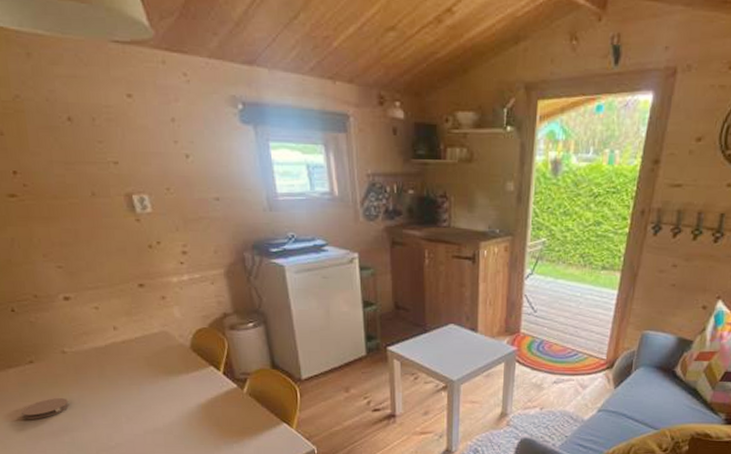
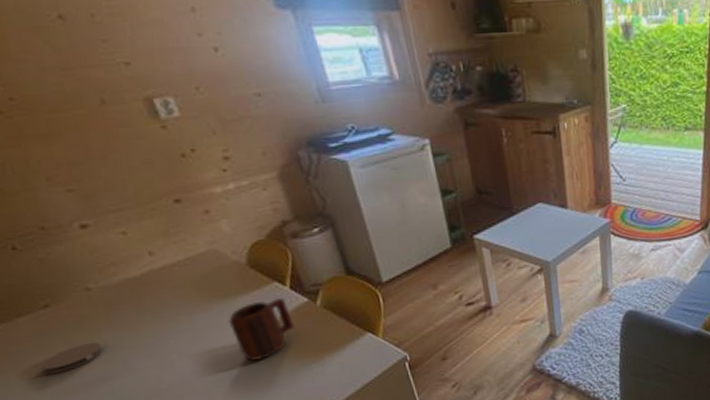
mug: none [169,381,223,434] -> present [228,298,295,362]

